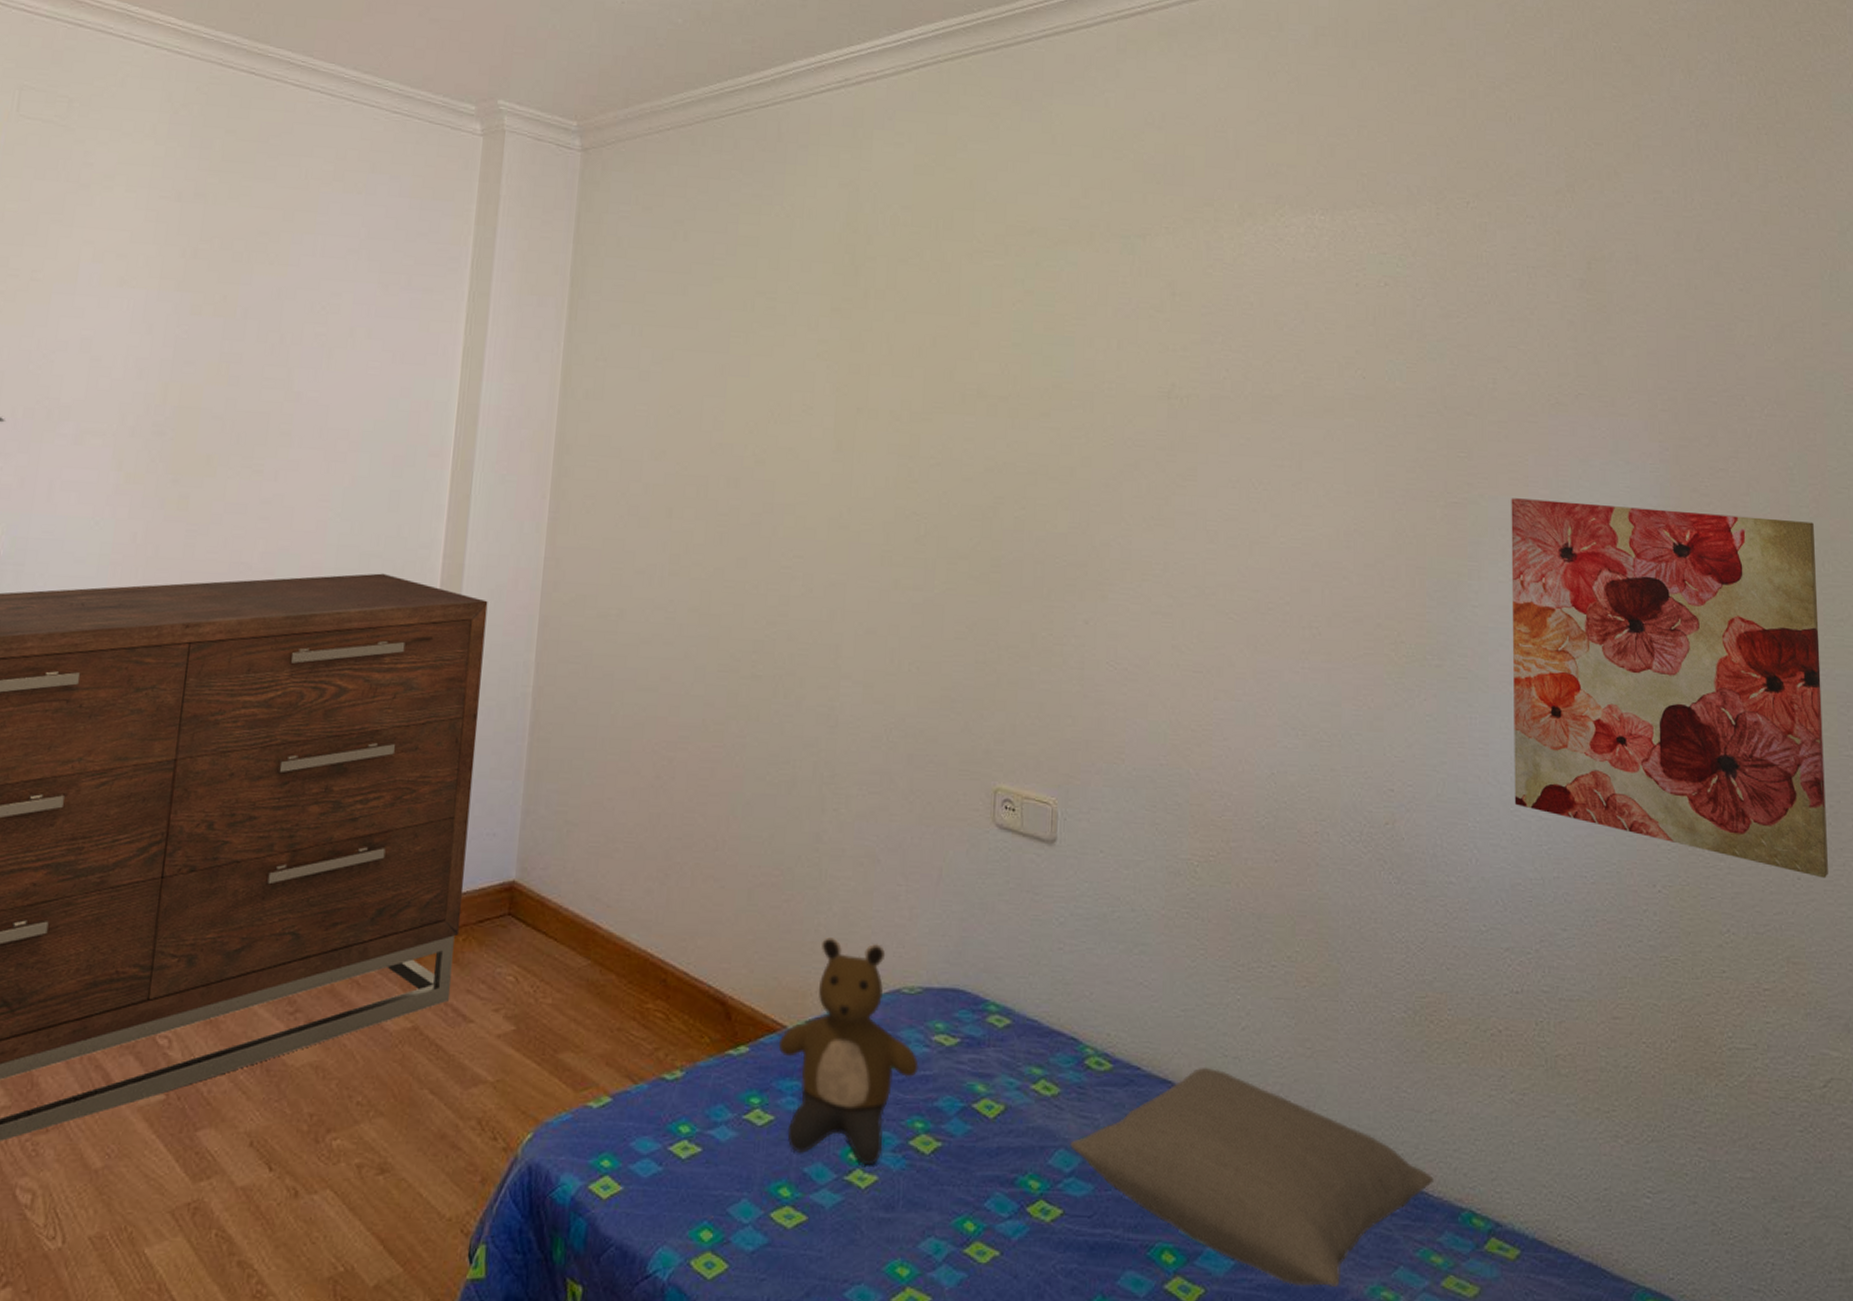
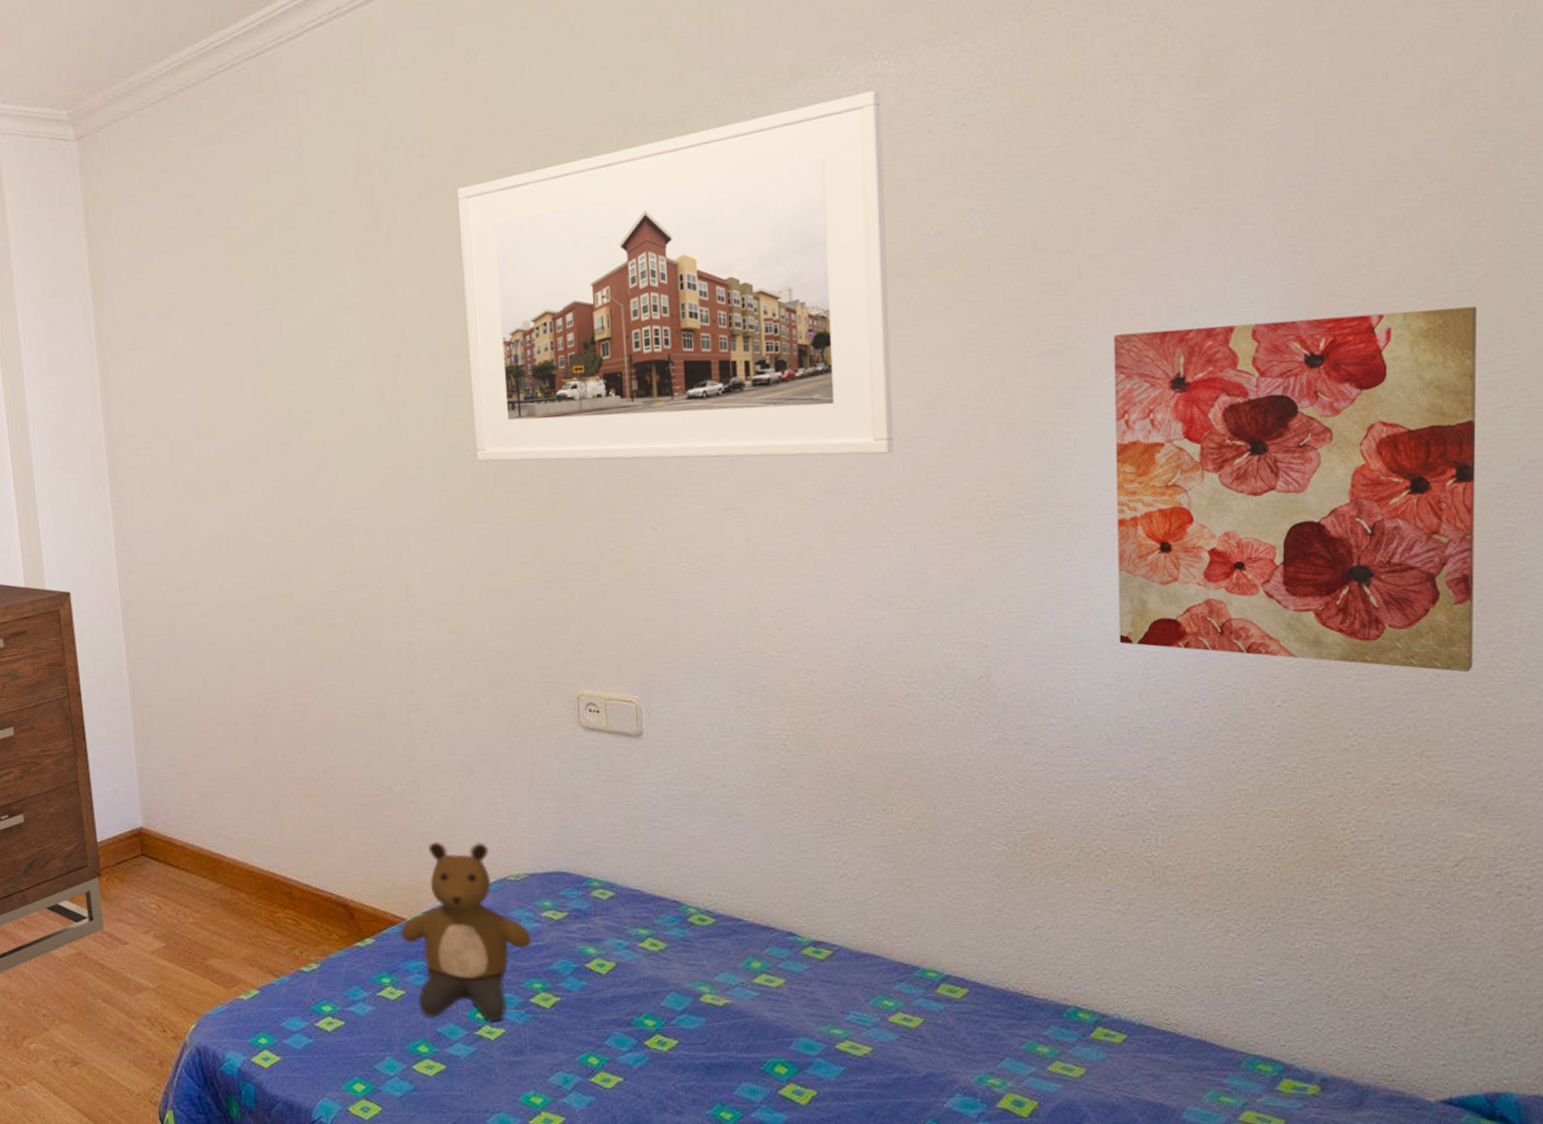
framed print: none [923,239,1317,580] -> present [457,90,893,462]
pillow: present [1070,1067,1434,1287] -> none [680,912,1038,1082]

